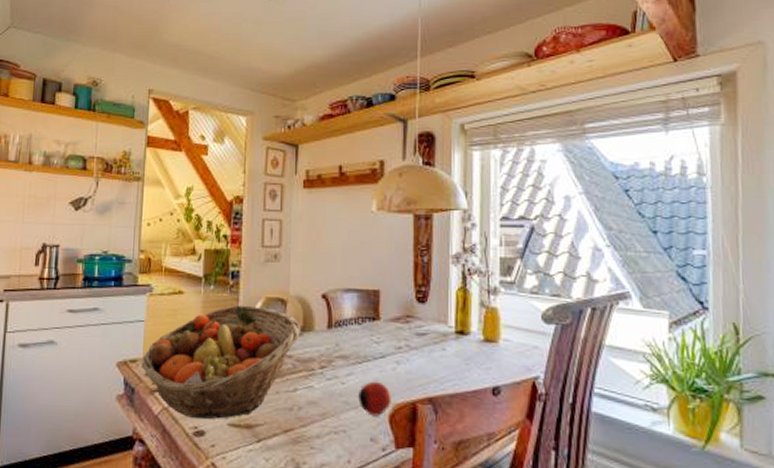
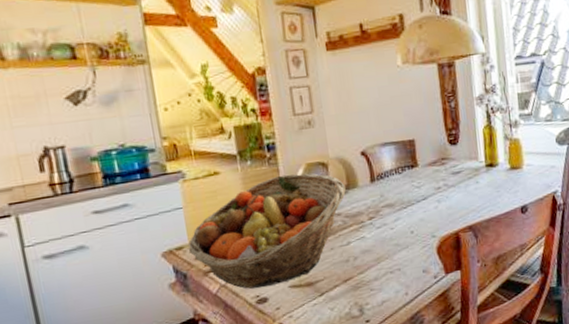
apple: present [358,381,391,416] -> none [407,220,437,252]

